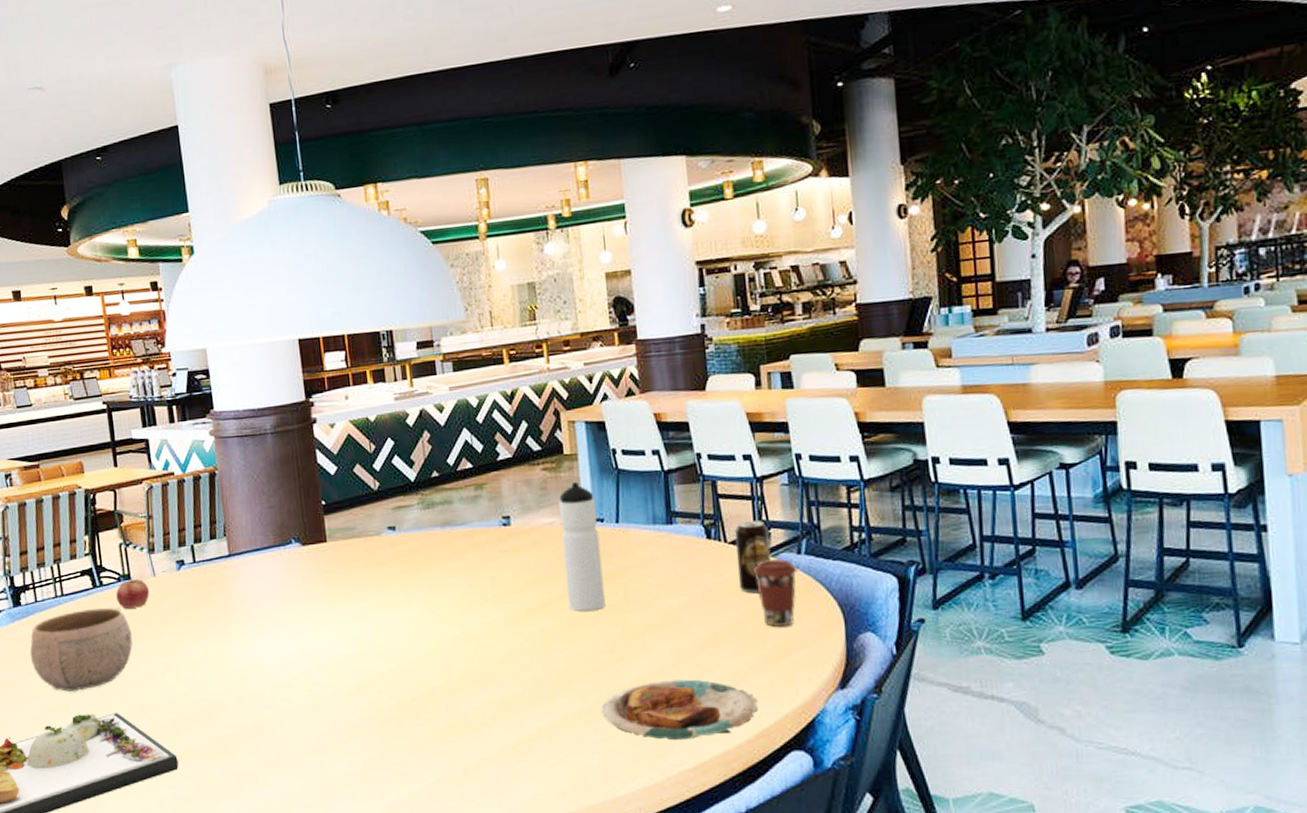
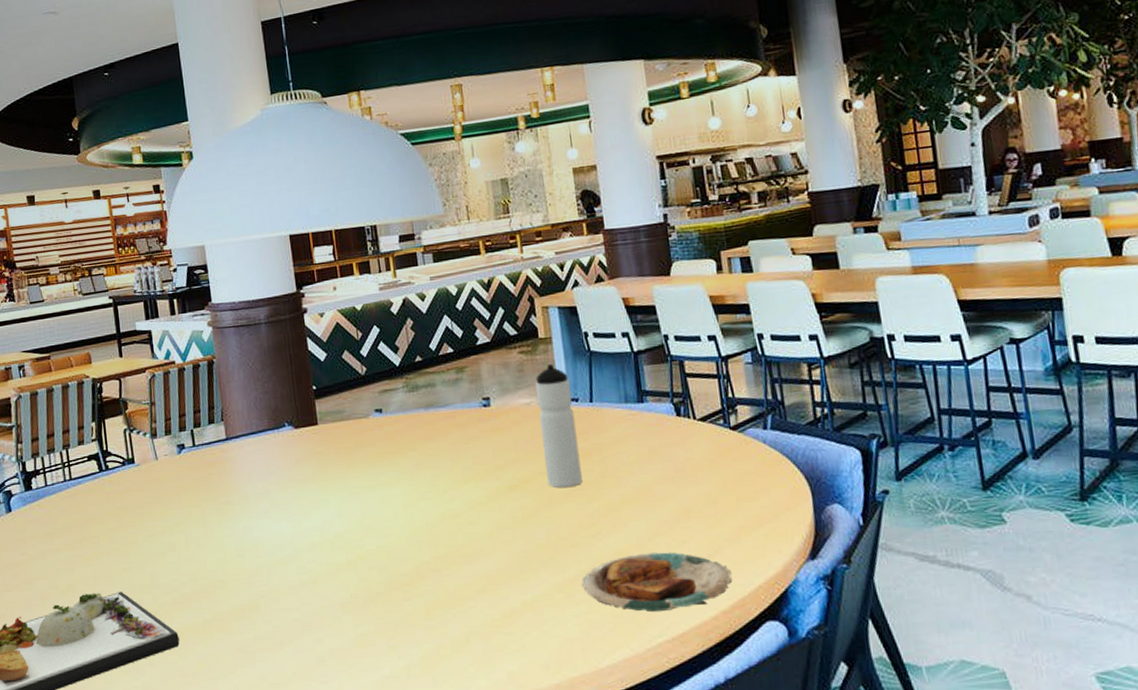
bowl: present [29,607,133,692] -> none [40,490,136,572]
apple: present [116,576,150,609] -> none [121,460,153,491]
beverage can: present [735,521,772,594] -> none [703,398,739,468]
coffee cup: present [752,559,798,627] -> none [721,434,764,500]

